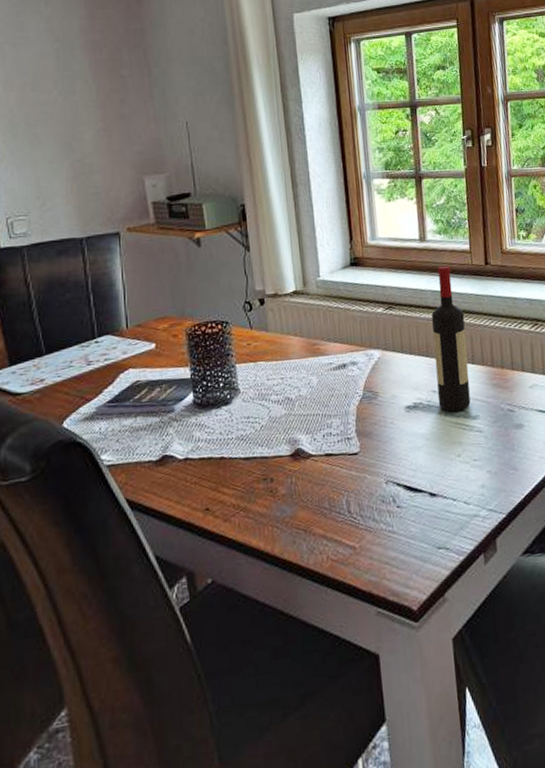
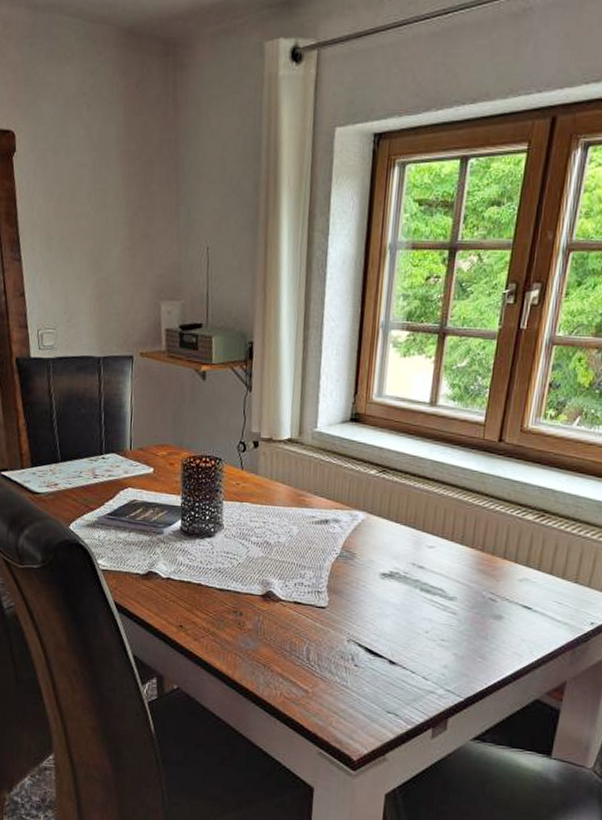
wine bottle: present [431,265,471,412] -> none [416,435,464,589]

